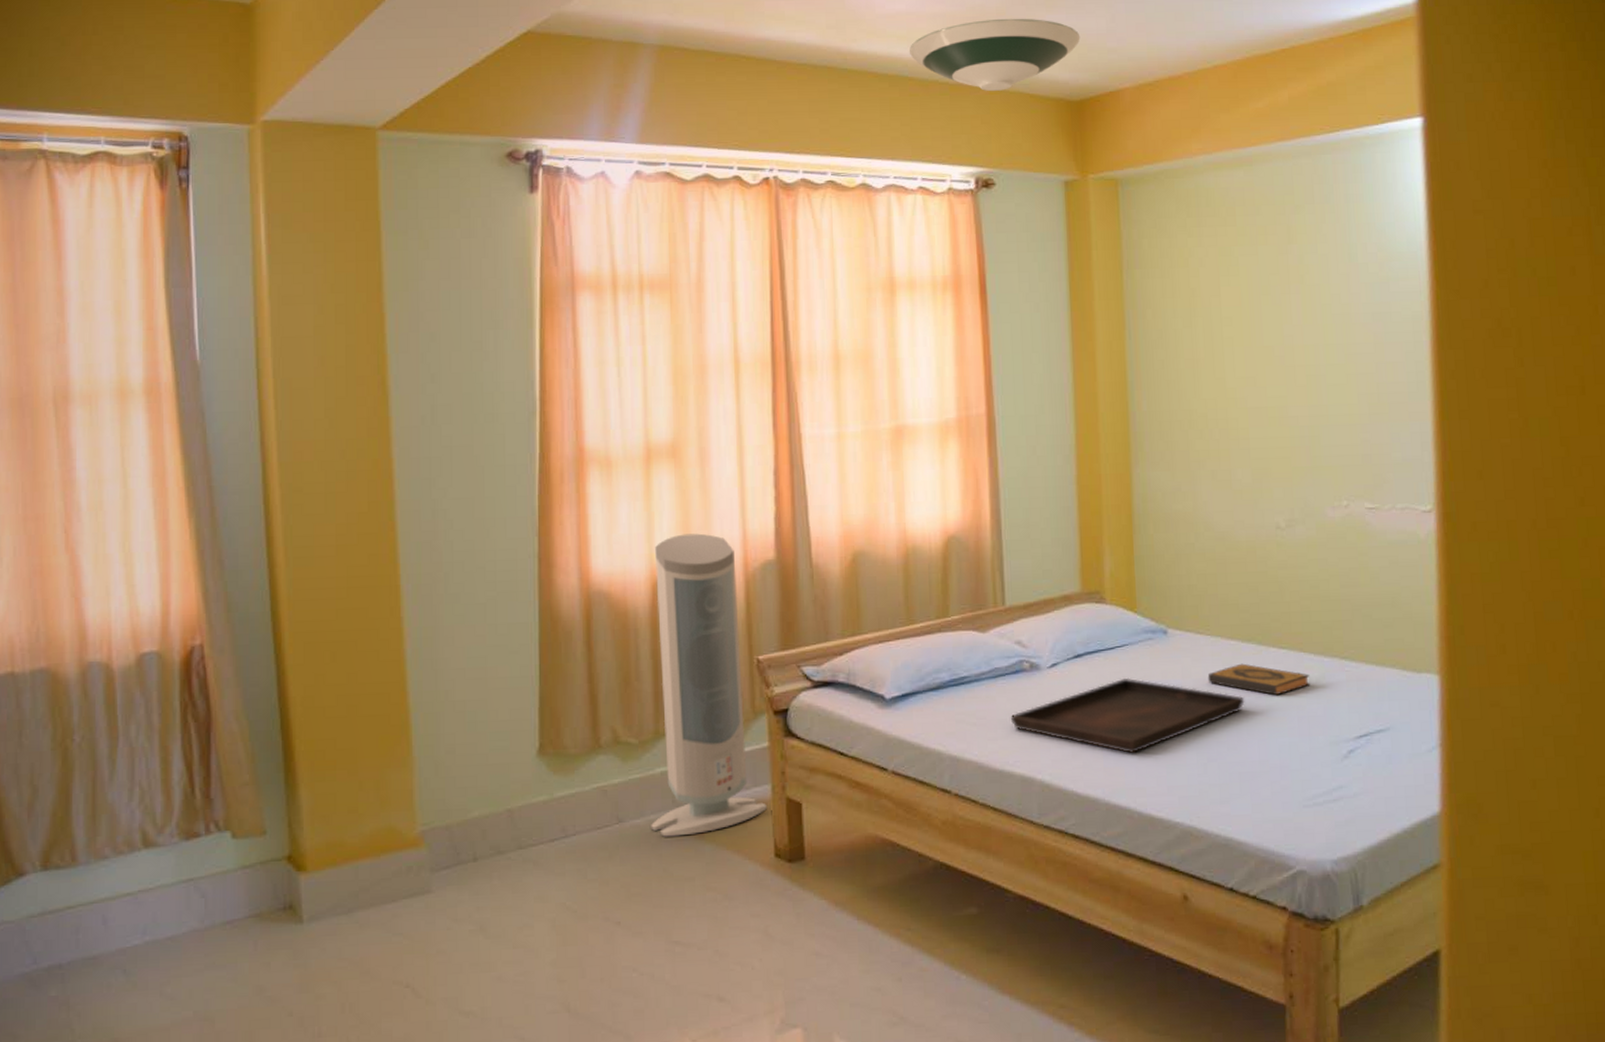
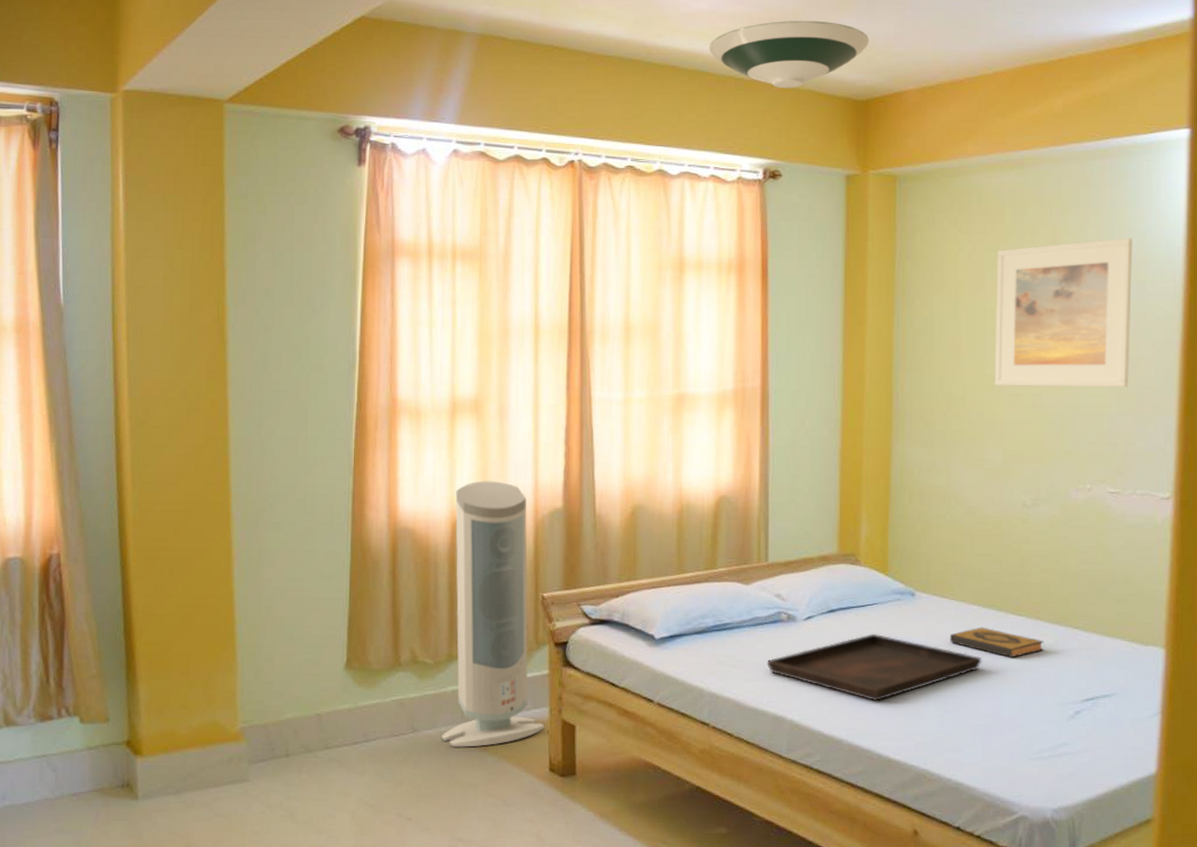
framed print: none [1231,234,1380,400] -> present [994,237,1133,387]

